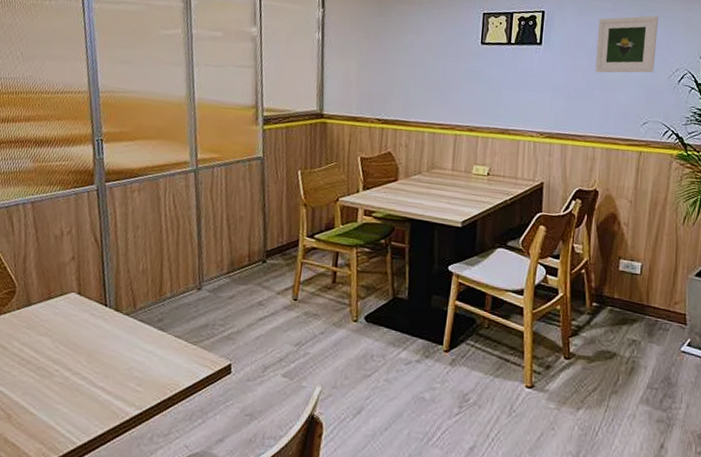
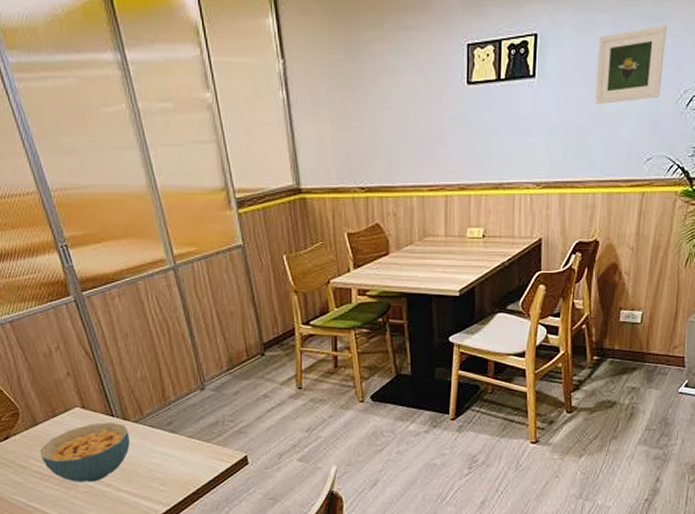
cereal bowl: none [25,311,118,373] -> present [41,422,130,482]

